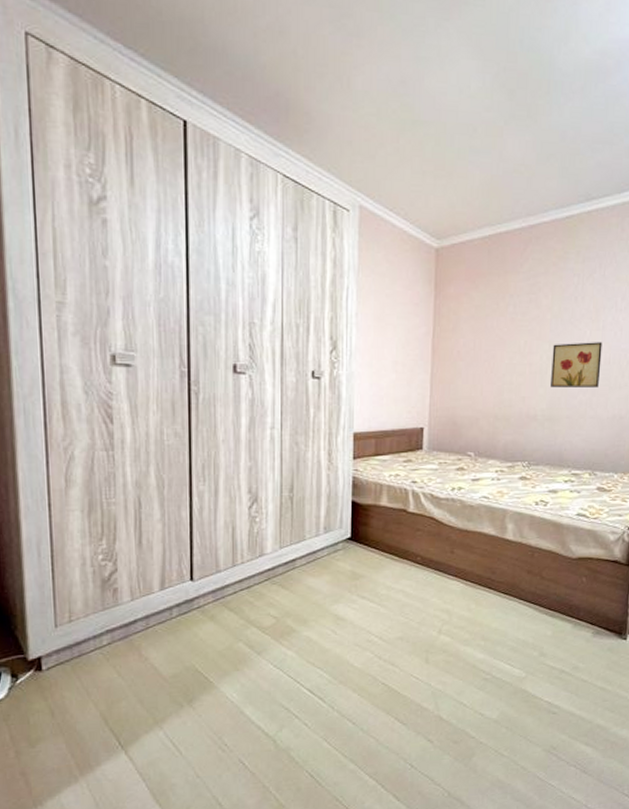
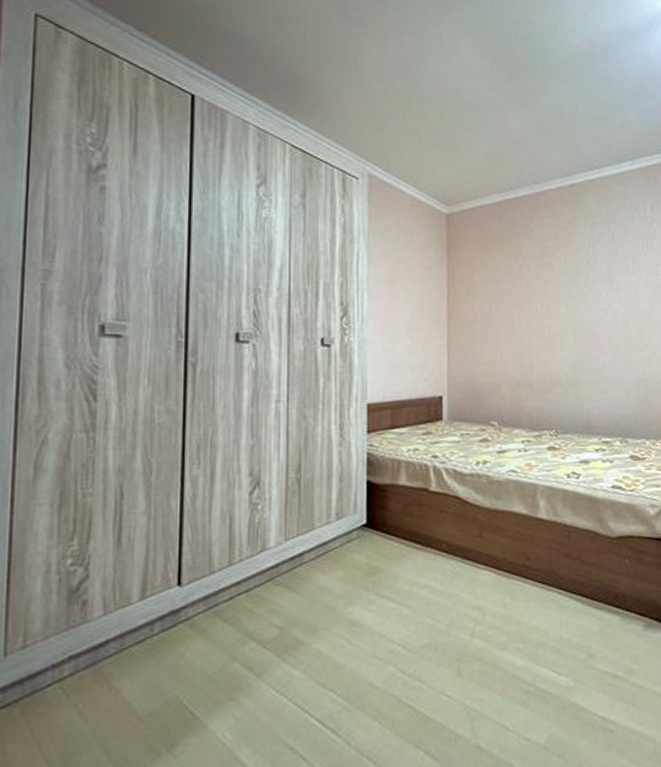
wall art: present [551,342,602,388] -> none [570,304,620,350]

